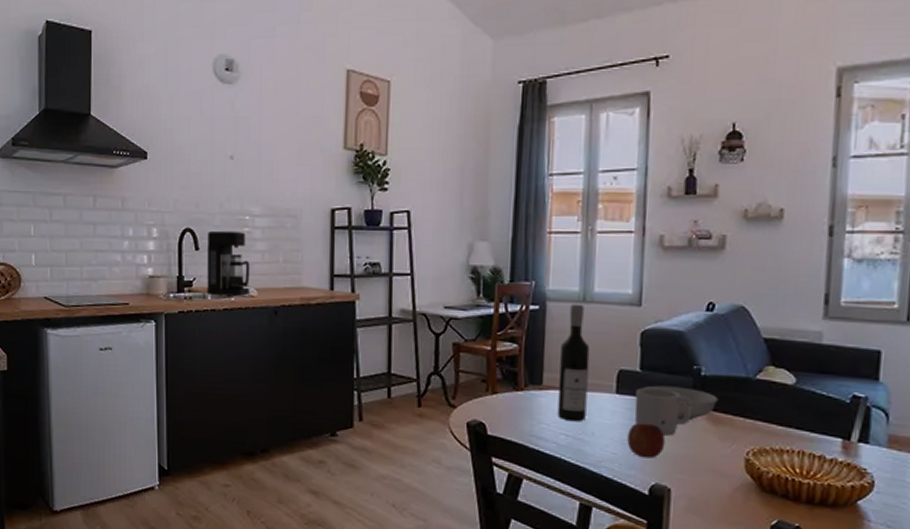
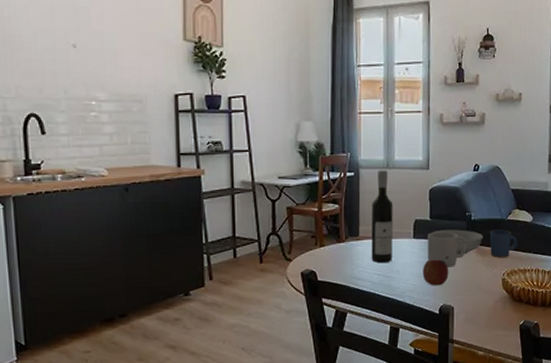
coffee maker: present [207,230,250,297] -> none [53,115,100,178]
mug: none [727,391,771,431] -> present [489,229,517,258]

